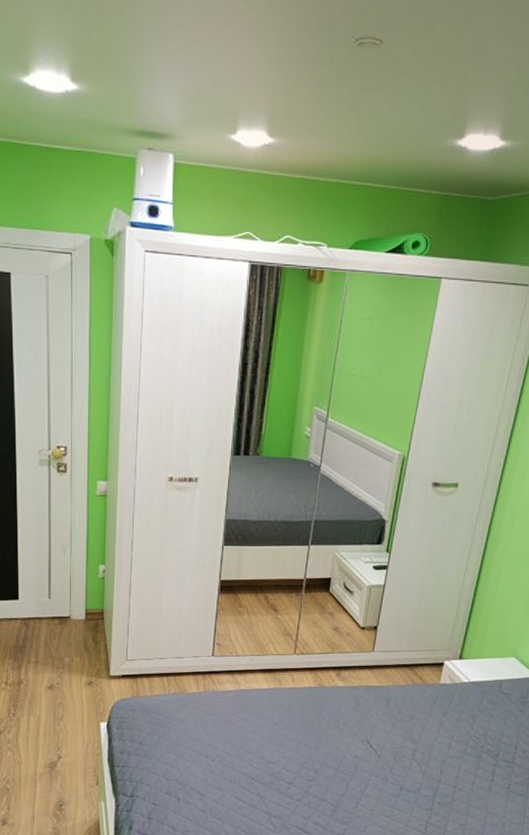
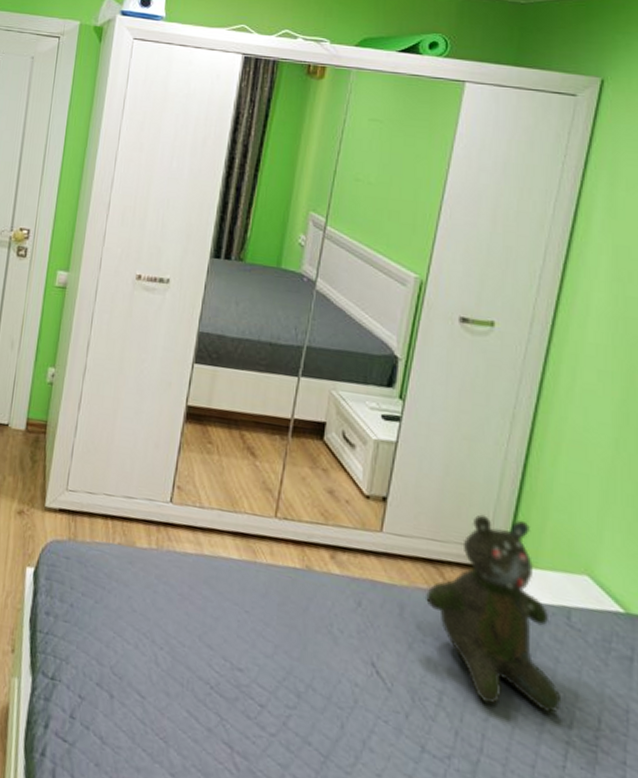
teddy bear: none [404,627,493,752] -> present [424,514,562,714]

